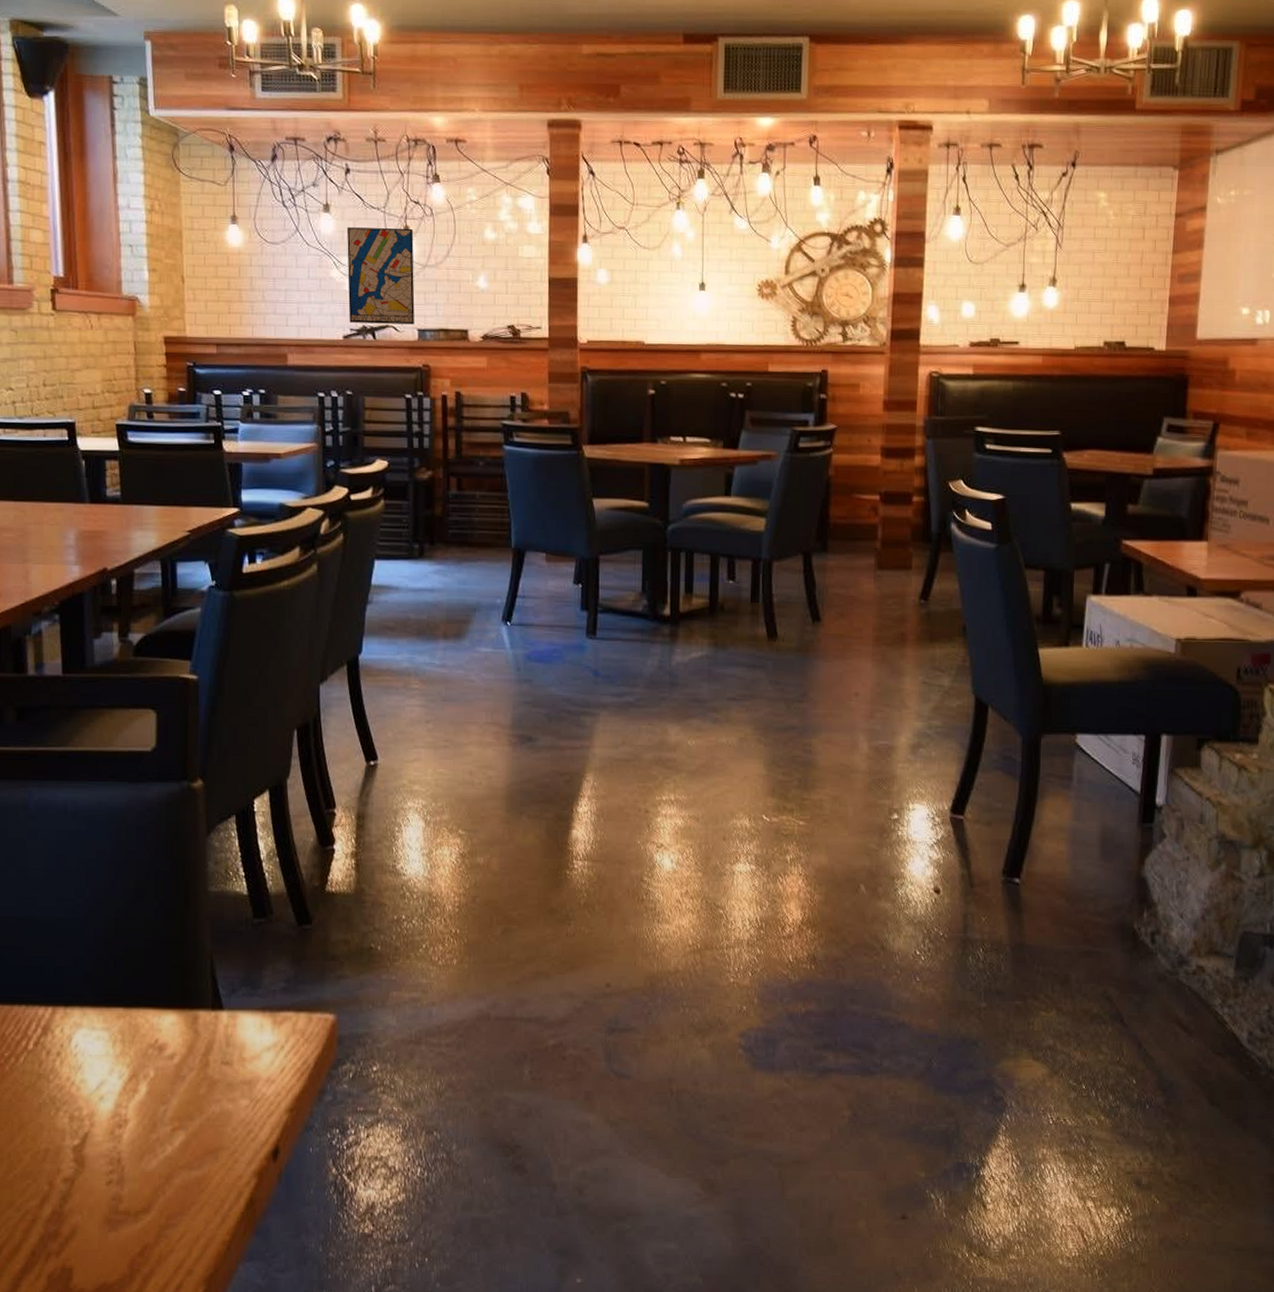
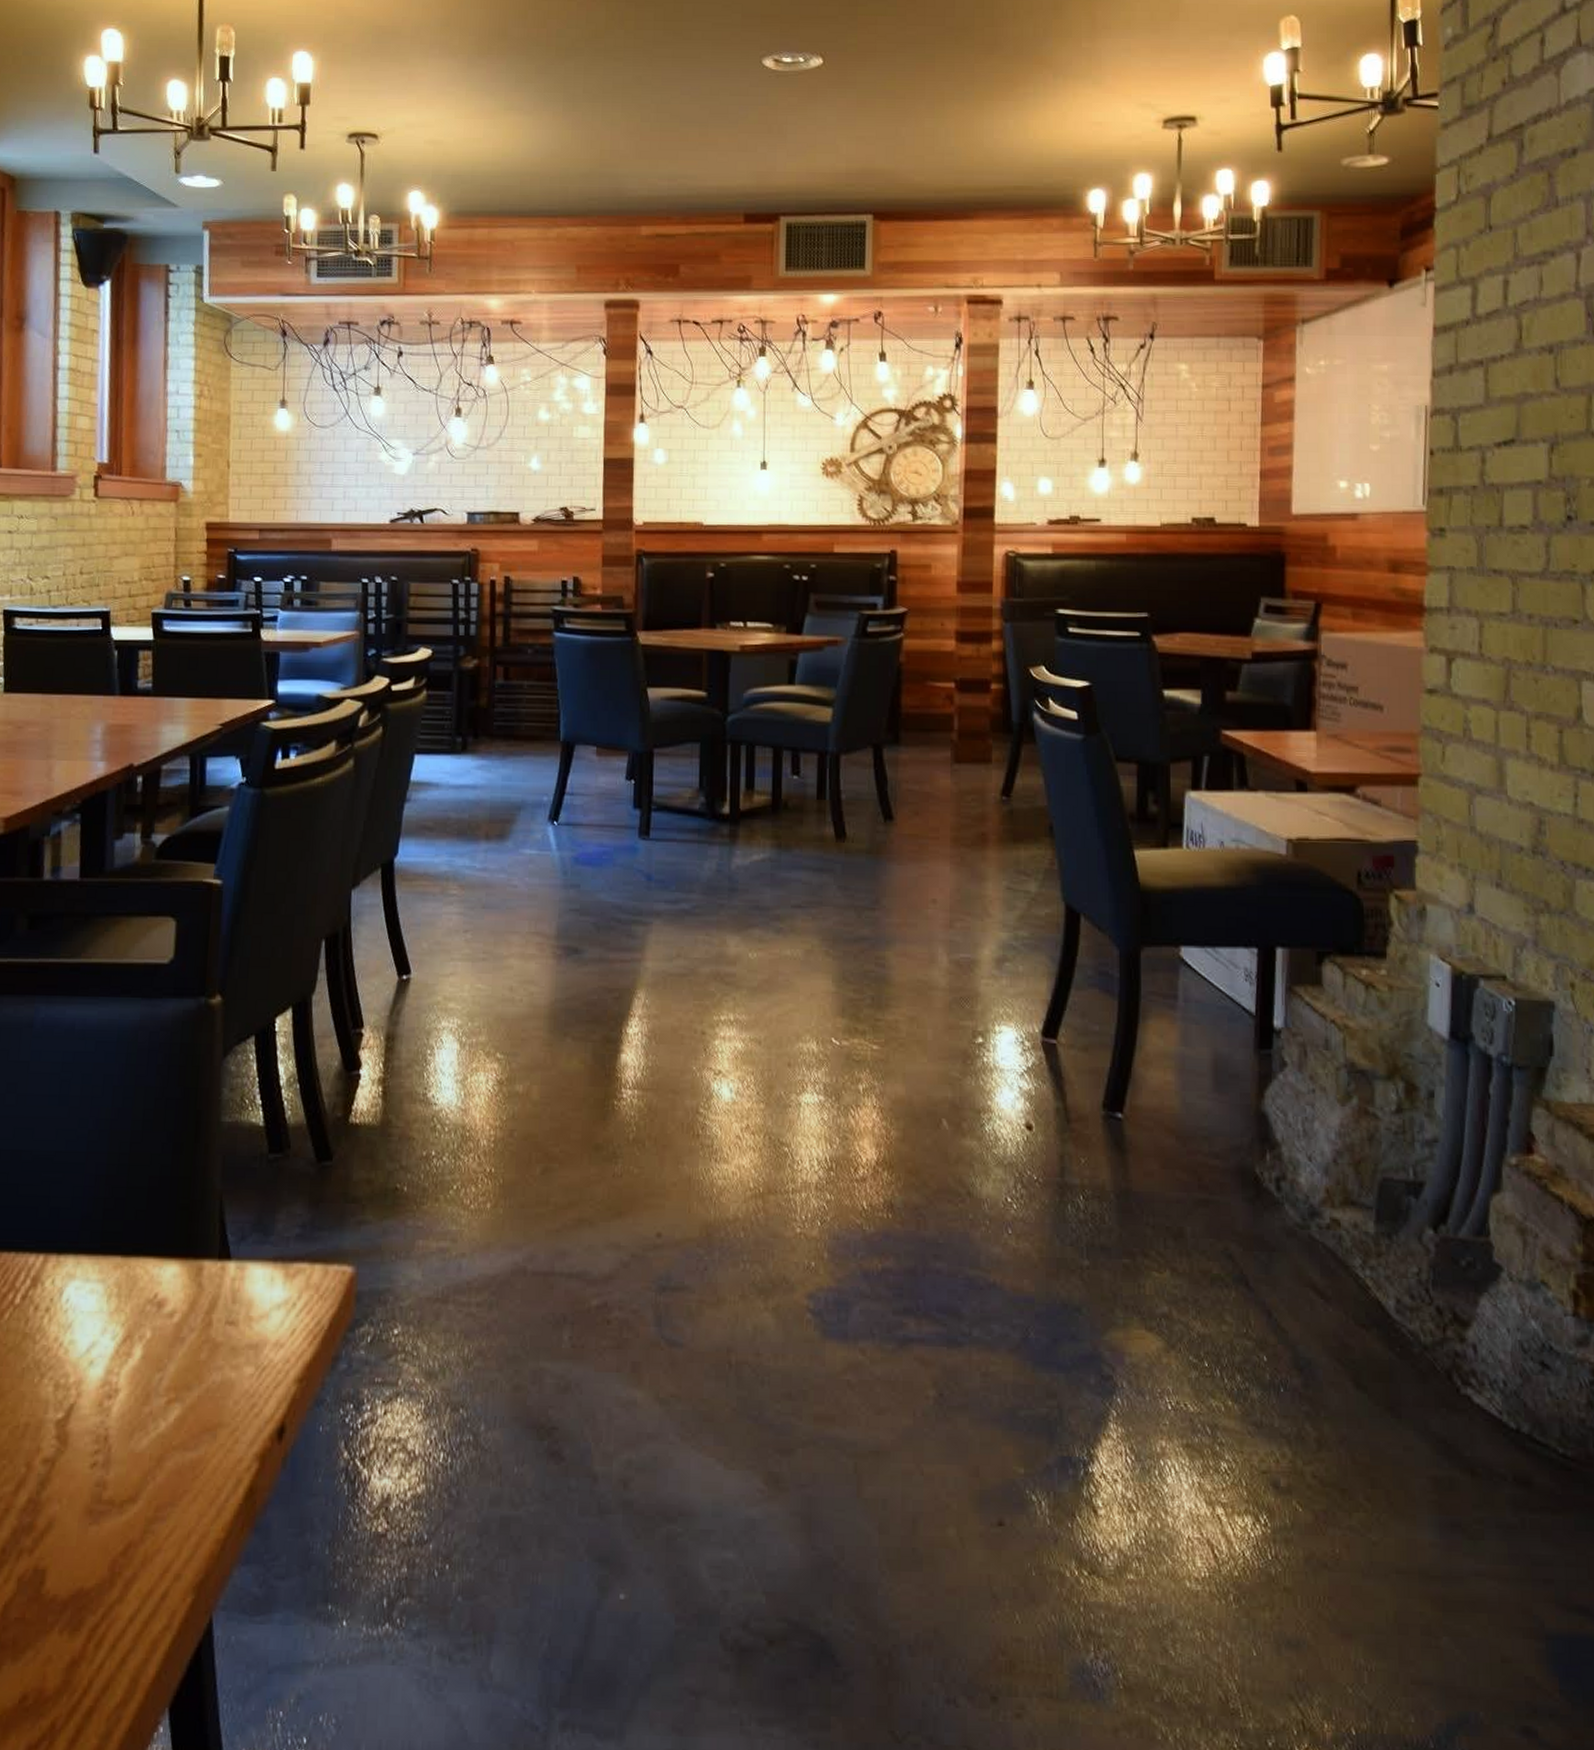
wall art: present [347,227,415,325] -> none [396,410,466,508]

